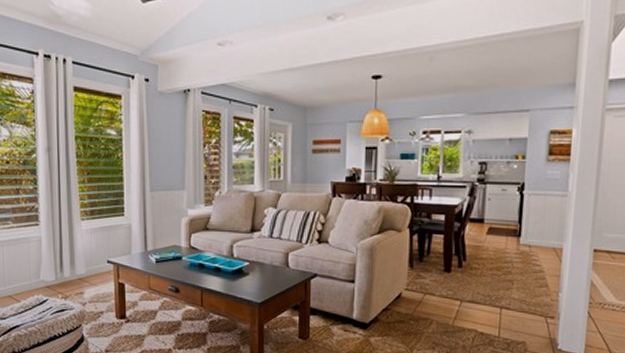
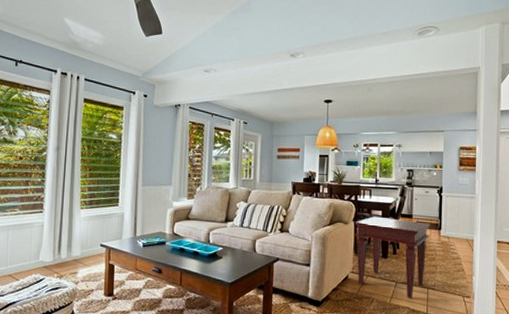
side table: none [409,221,507,321] -> present [354,216,431,299]

